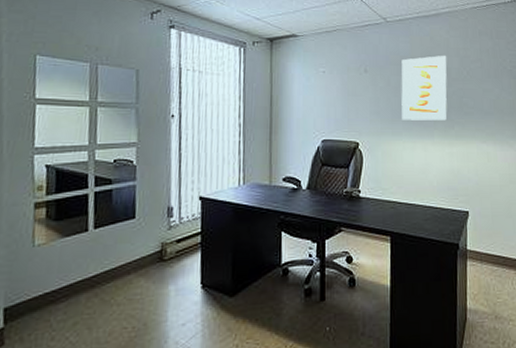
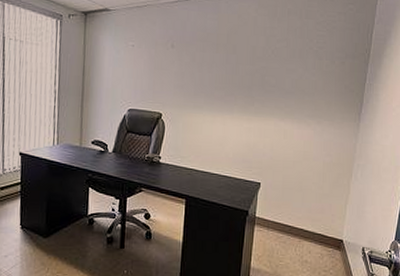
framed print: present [401,56,447,121] -> none [204,34,253,97]

